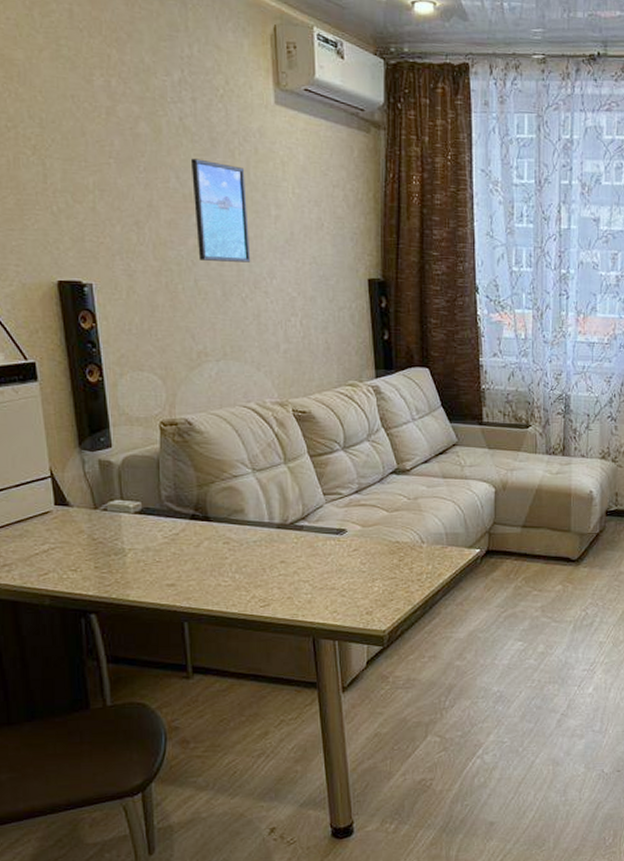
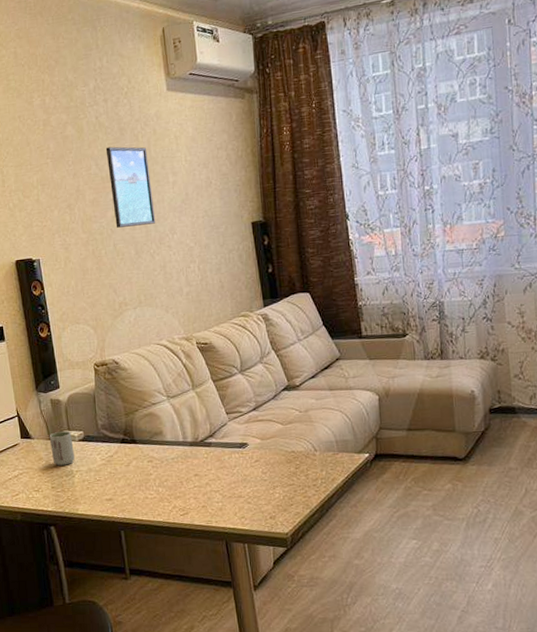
cup: none [94,499,128,542] -> present [49,430,75,466]

